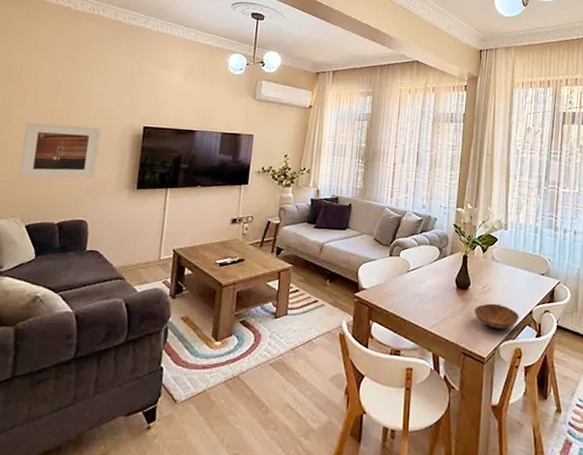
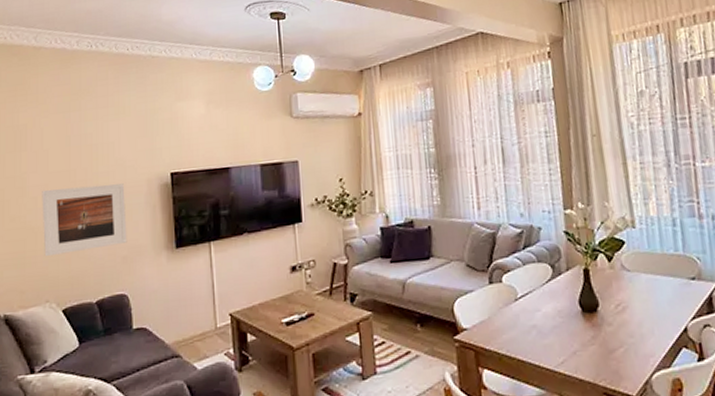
bowl: present [474,303,520,329] -> none [610,324,672,357]

